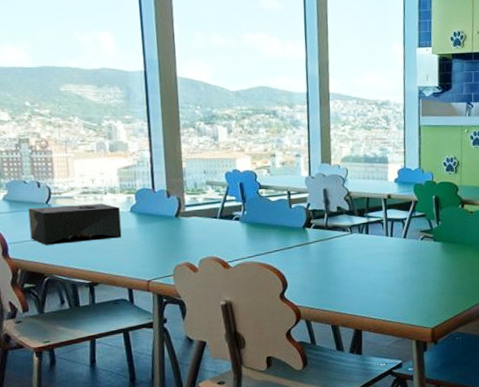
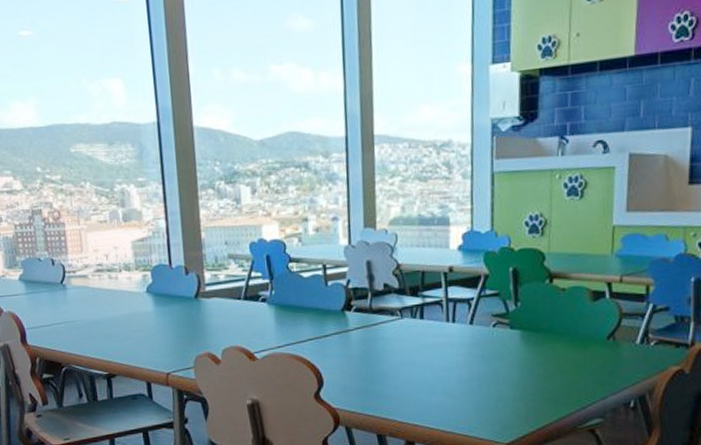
box: present [28,203,122,245] -> none [43,283,138,331]

